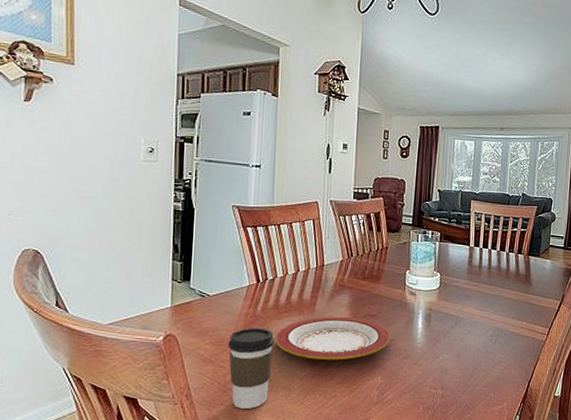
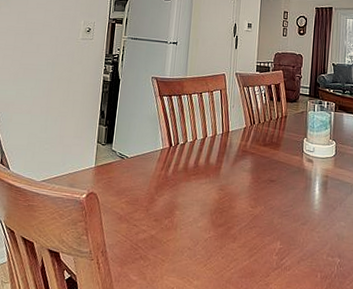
coffee cup: present [228,327,275,409] -> none [141,188,183,268]
plate: present [275,317,391,360] -> none [183,180,290,224]

